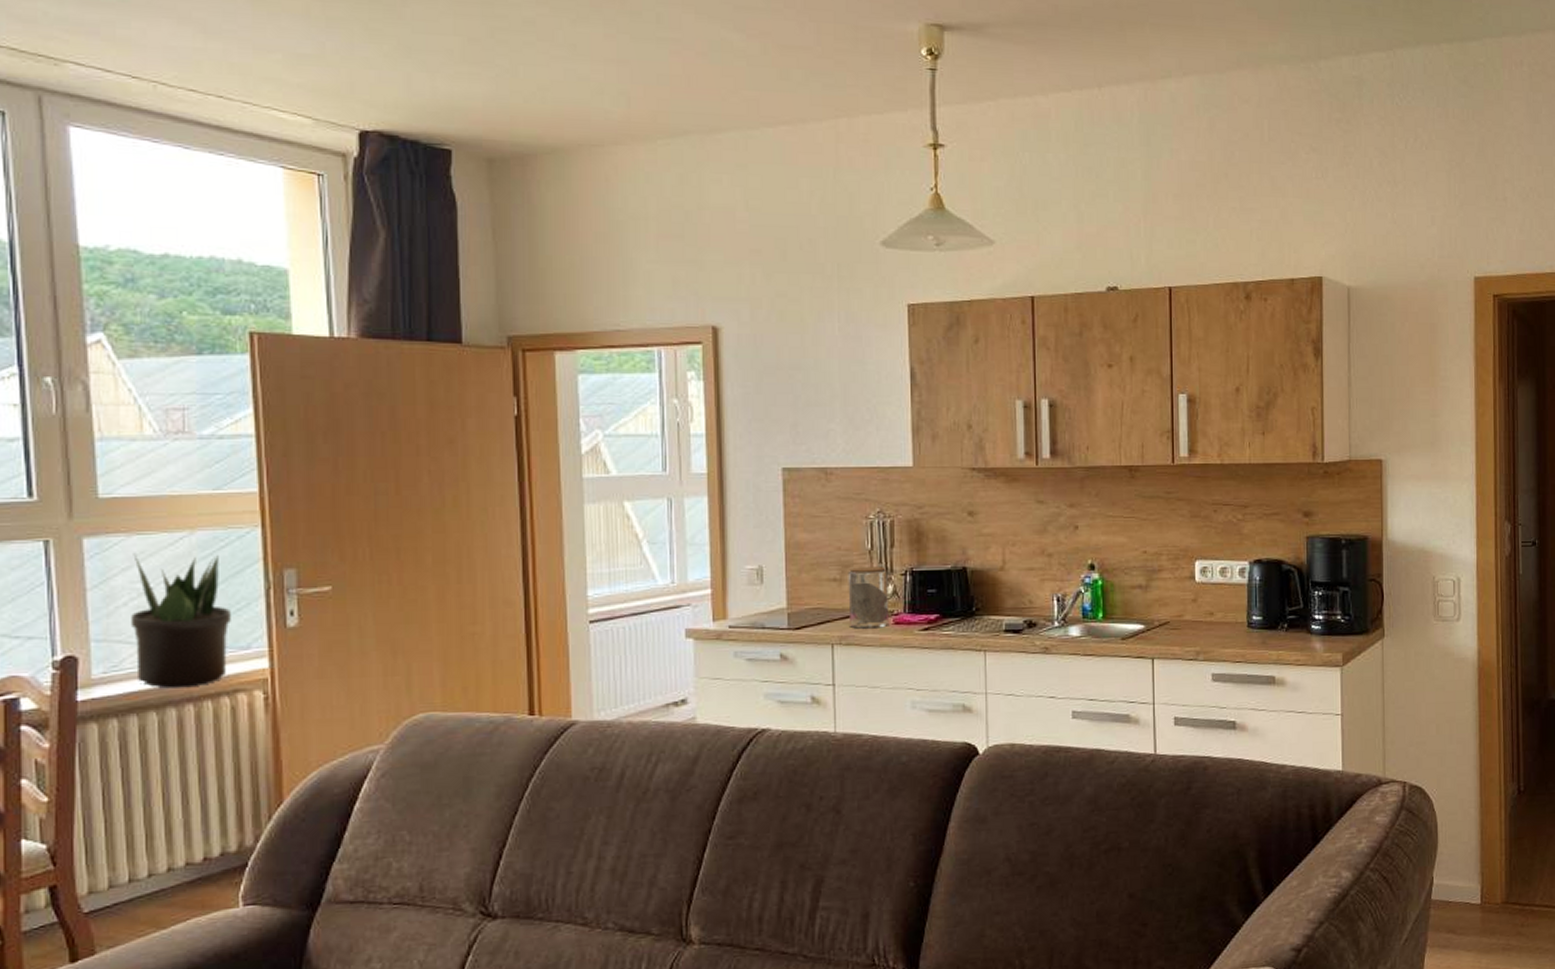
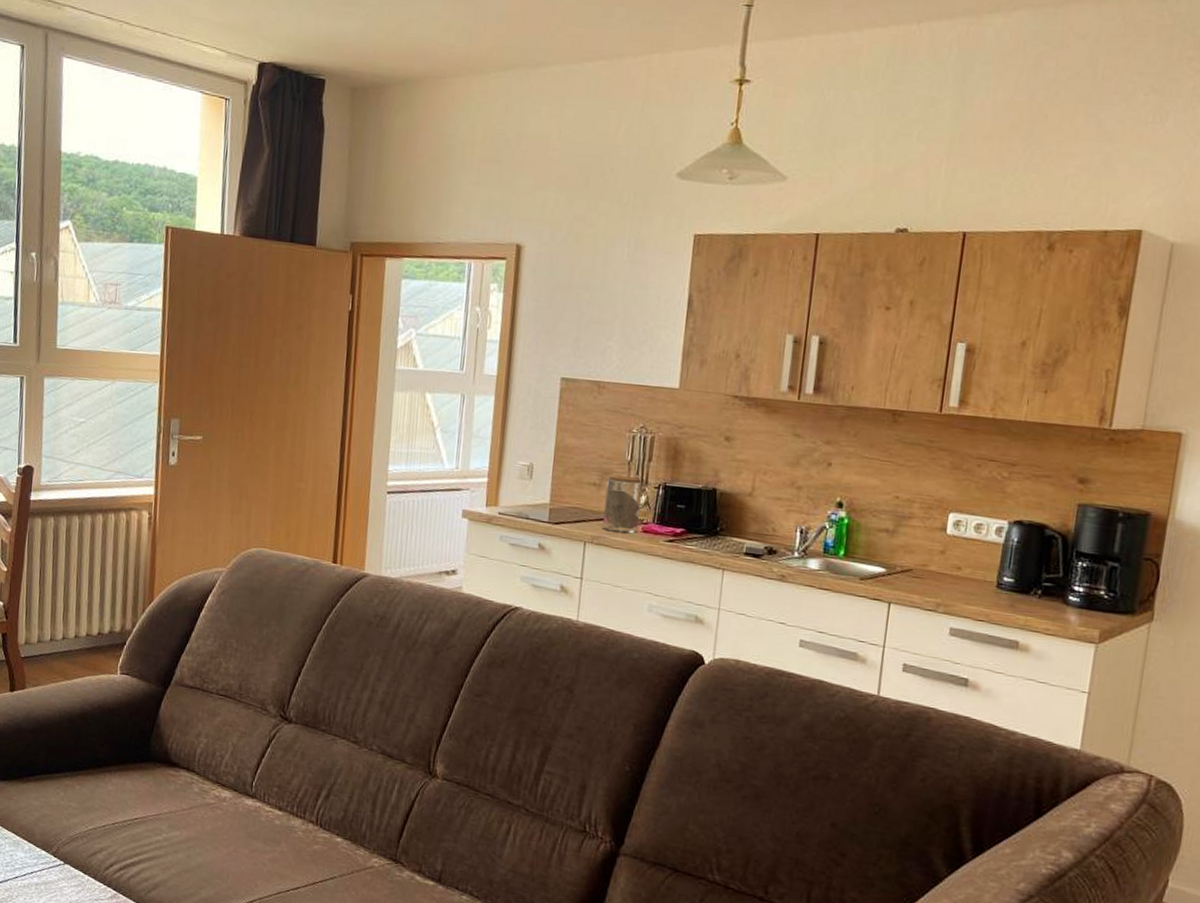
planter: present [131,554,231,688] -> none [69,394,133,501]

